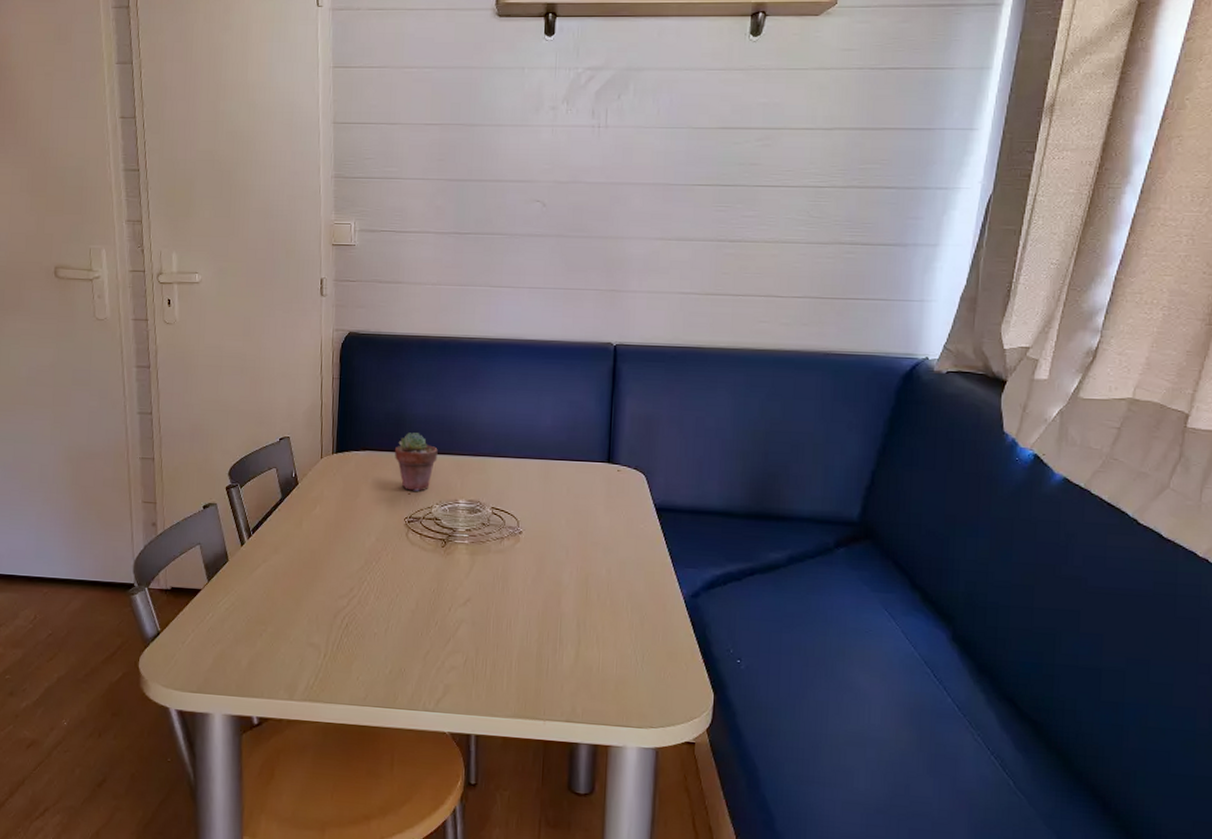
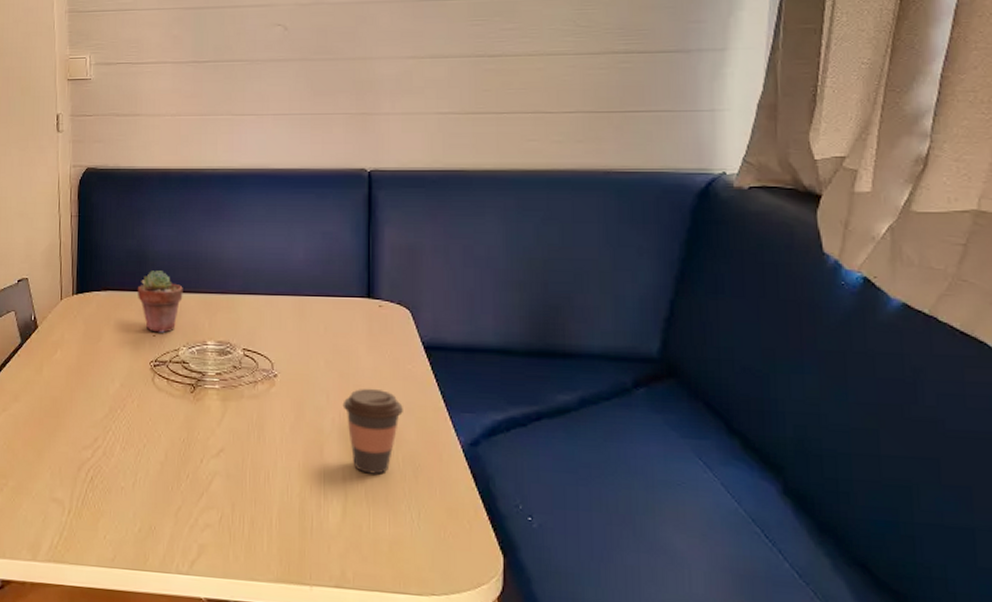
coffee cup: none [580,545,634,622] -> present [342,388,403,474]

